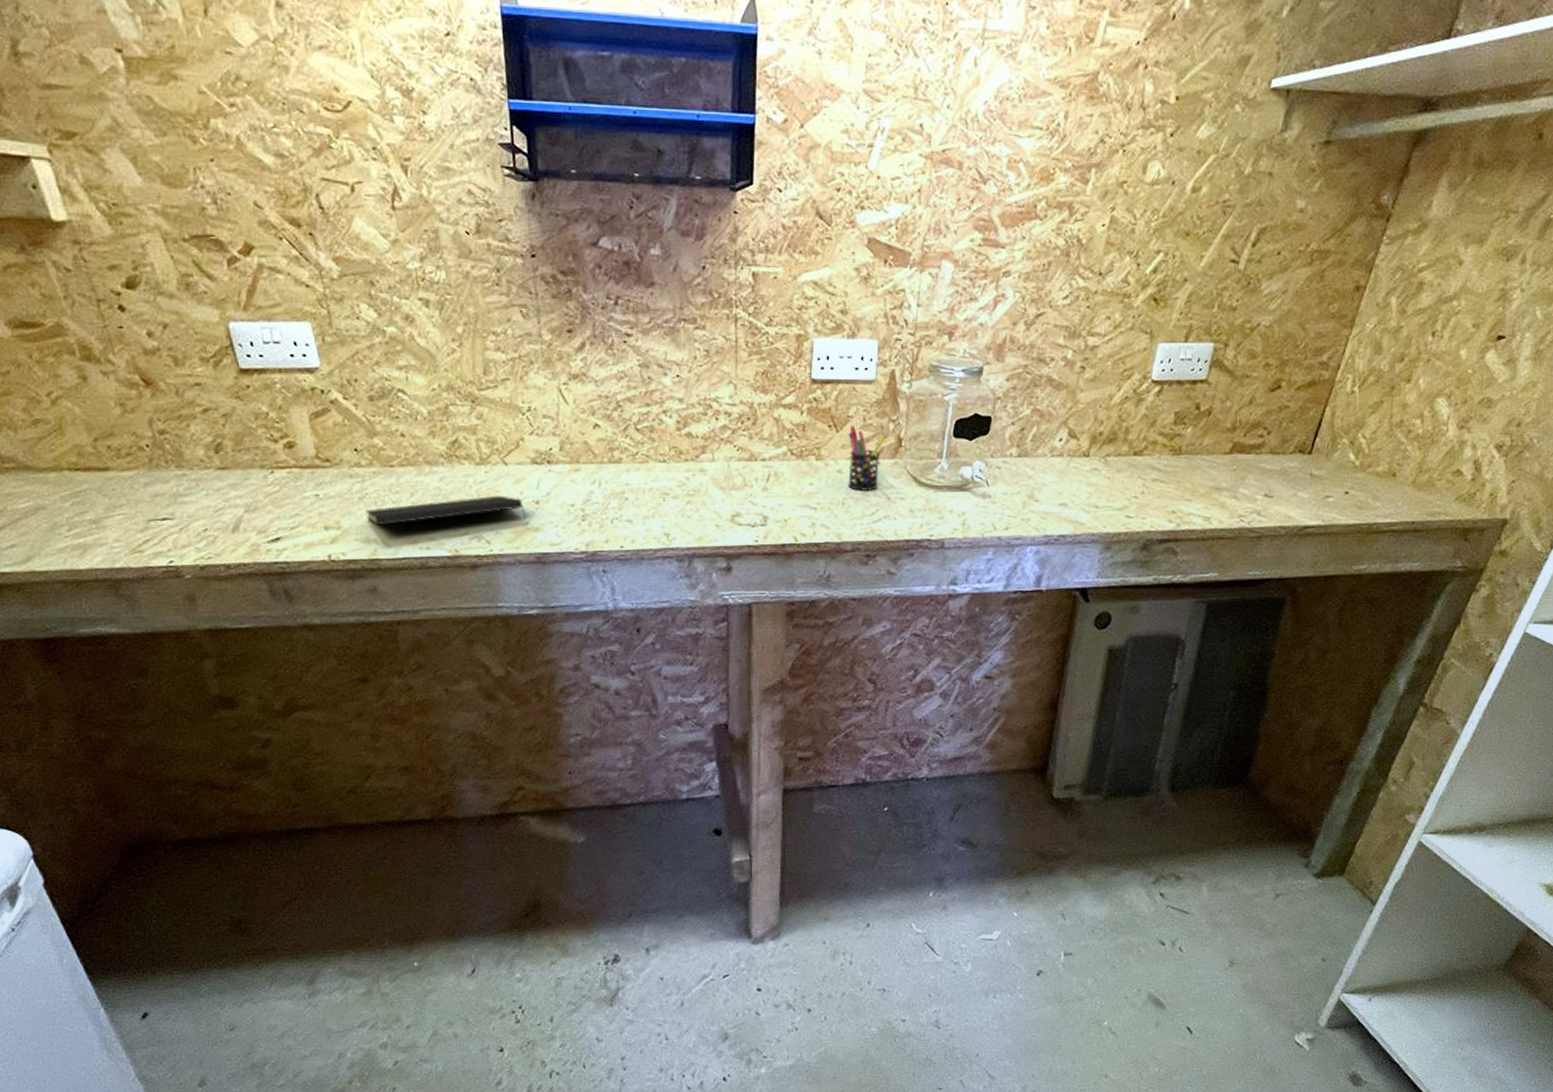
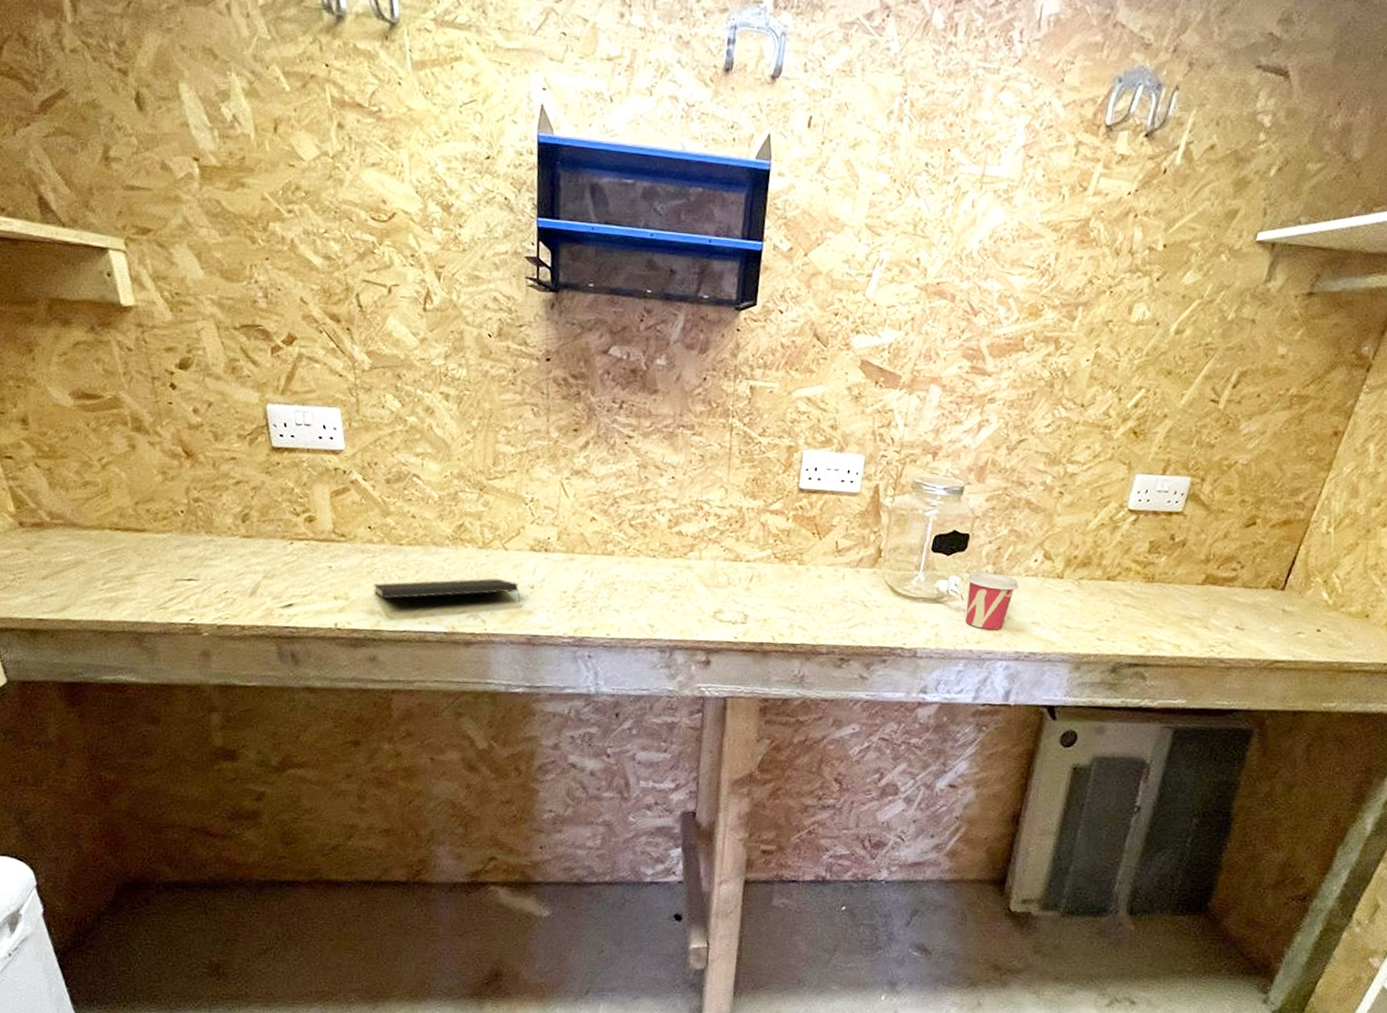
pen holder: present [848,425,887,491] -> none [827,533,867,597]
cup: none [991,454,1045,514] -> present [965,571,1019,630]

